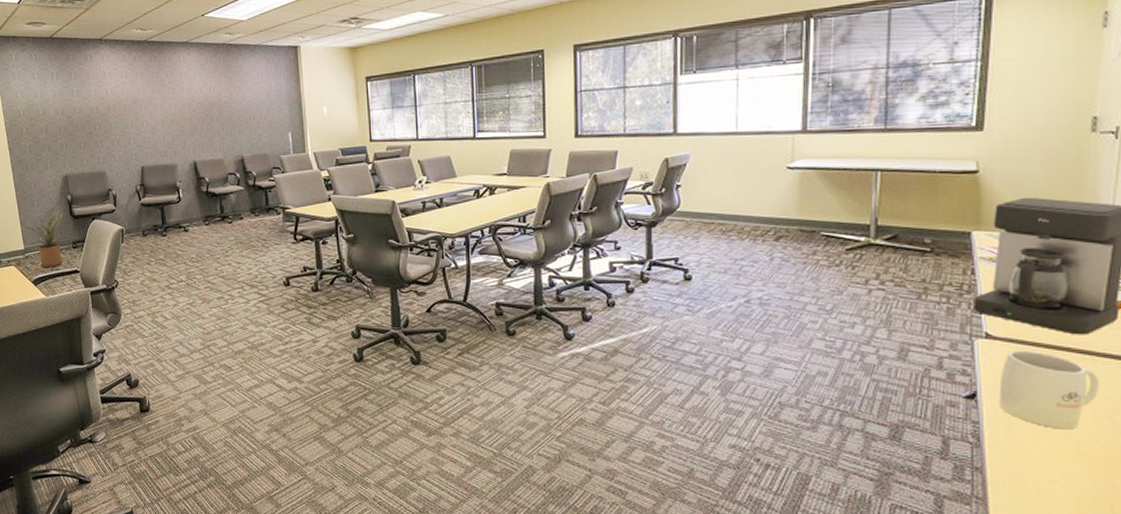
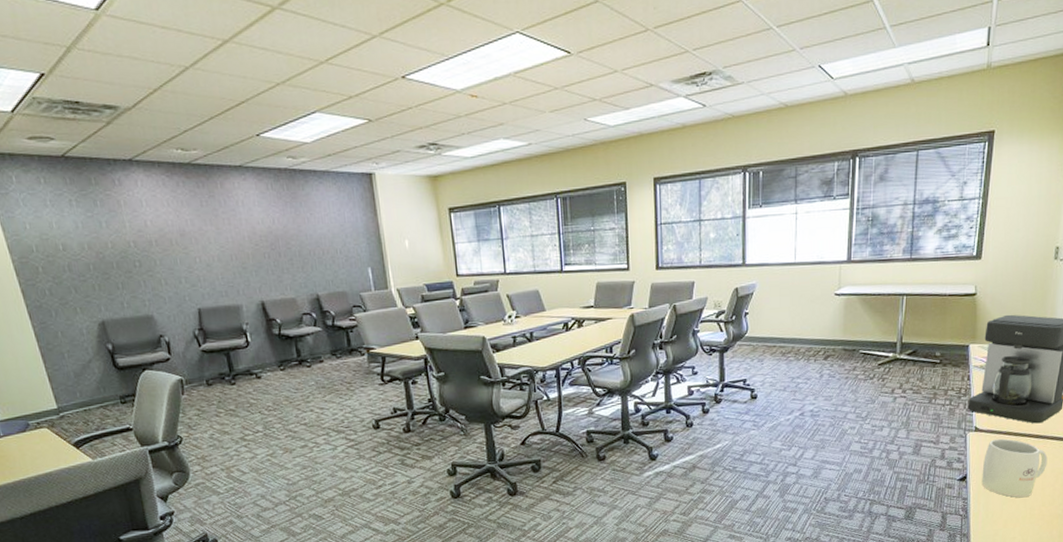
house plant: present [23,212,71,269] -> none [53,364,117,429]

